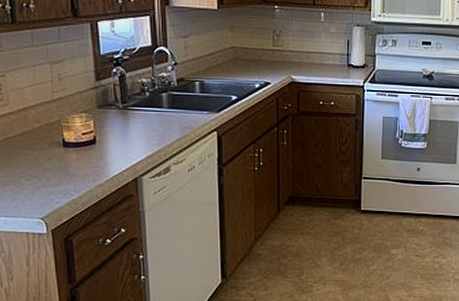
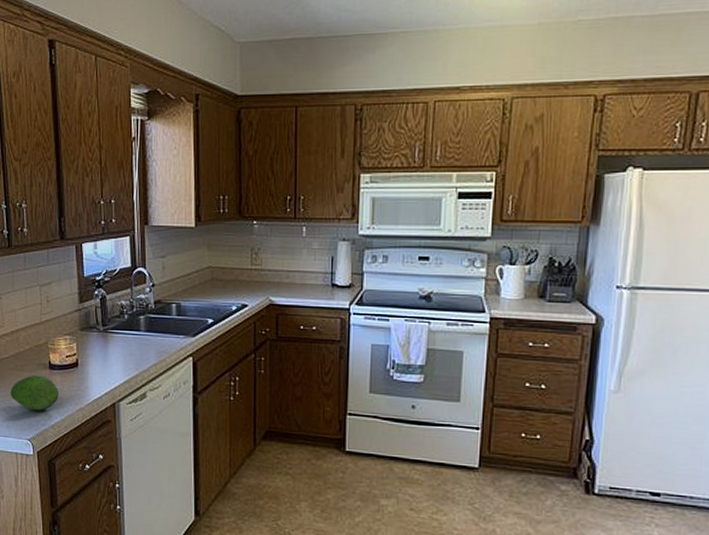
fruit: none [18,153,75,189] -> present [10,374,59,411]

